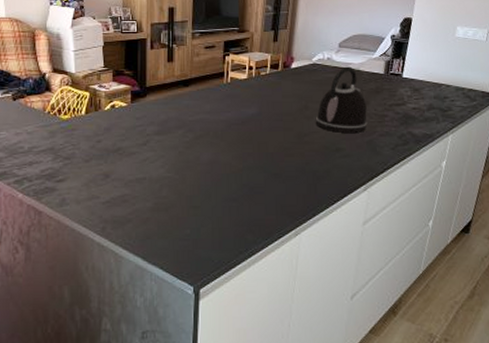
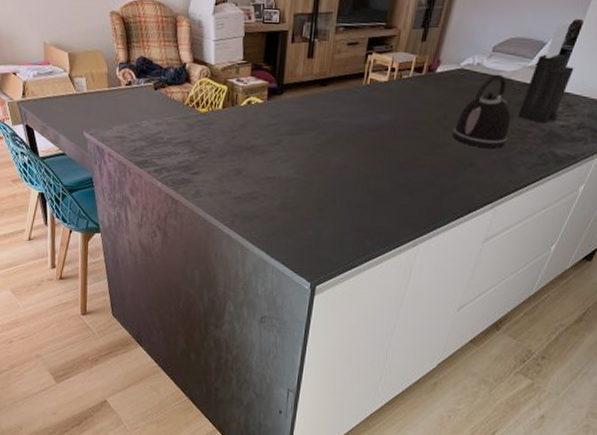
knife block: none [372,20,413,107] -> present [518,22,574,124]

